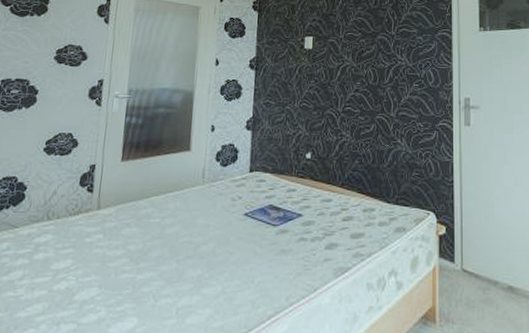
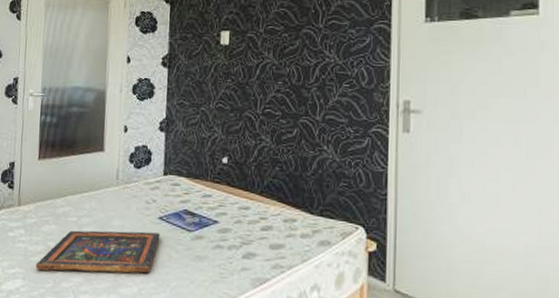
painted panel: none [113,229,246,277] -> present [35,230,161,274]

